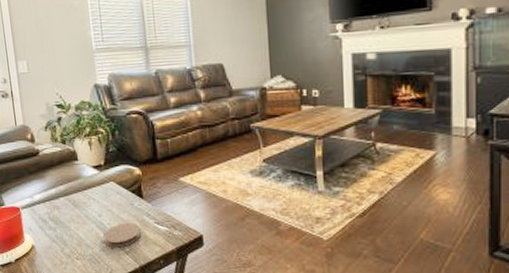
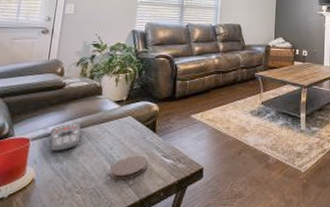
remote control: none [37,191,68,220] -> present [49,123,81,152]

